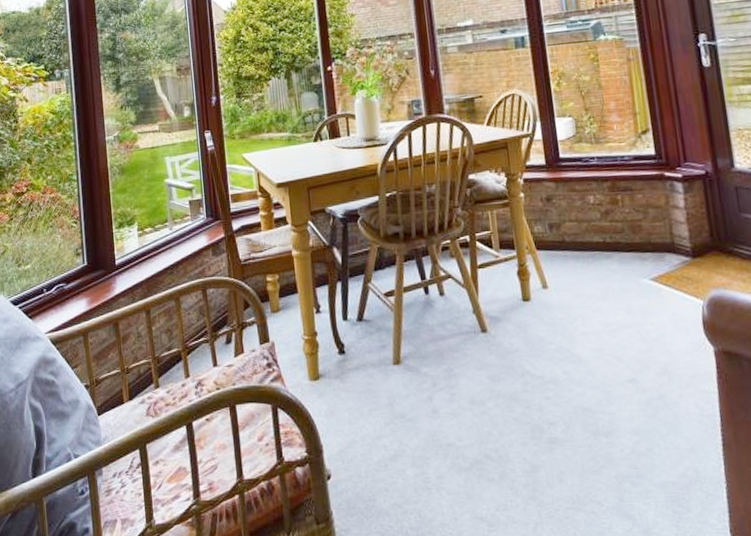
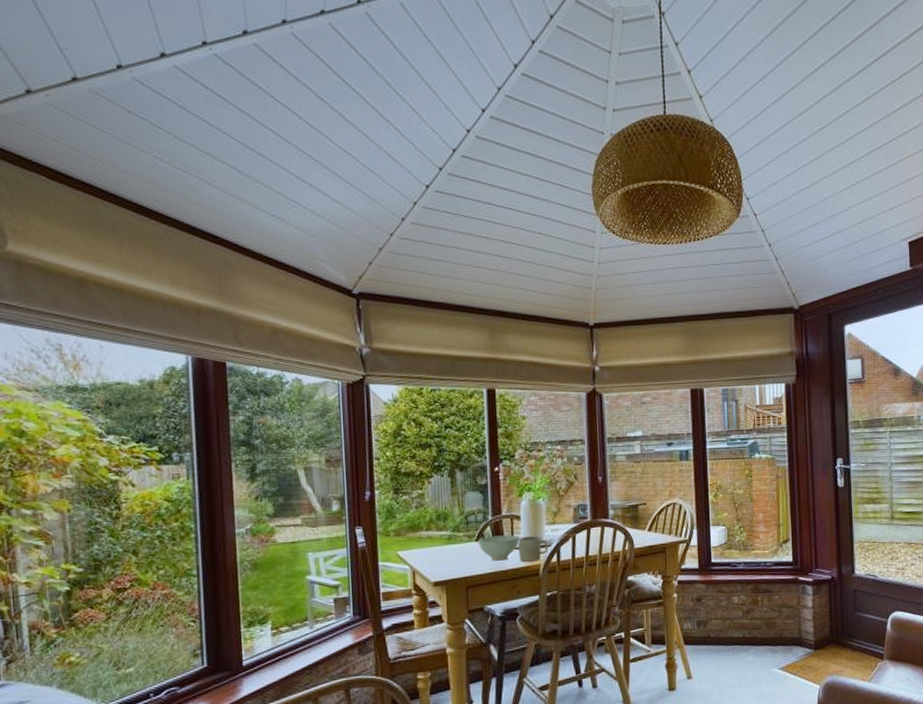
bowl: none [315,134,357,161] -> present [478,535,521,561]
mug: none [354,134,385,162] -> present [518,536,548,562]

